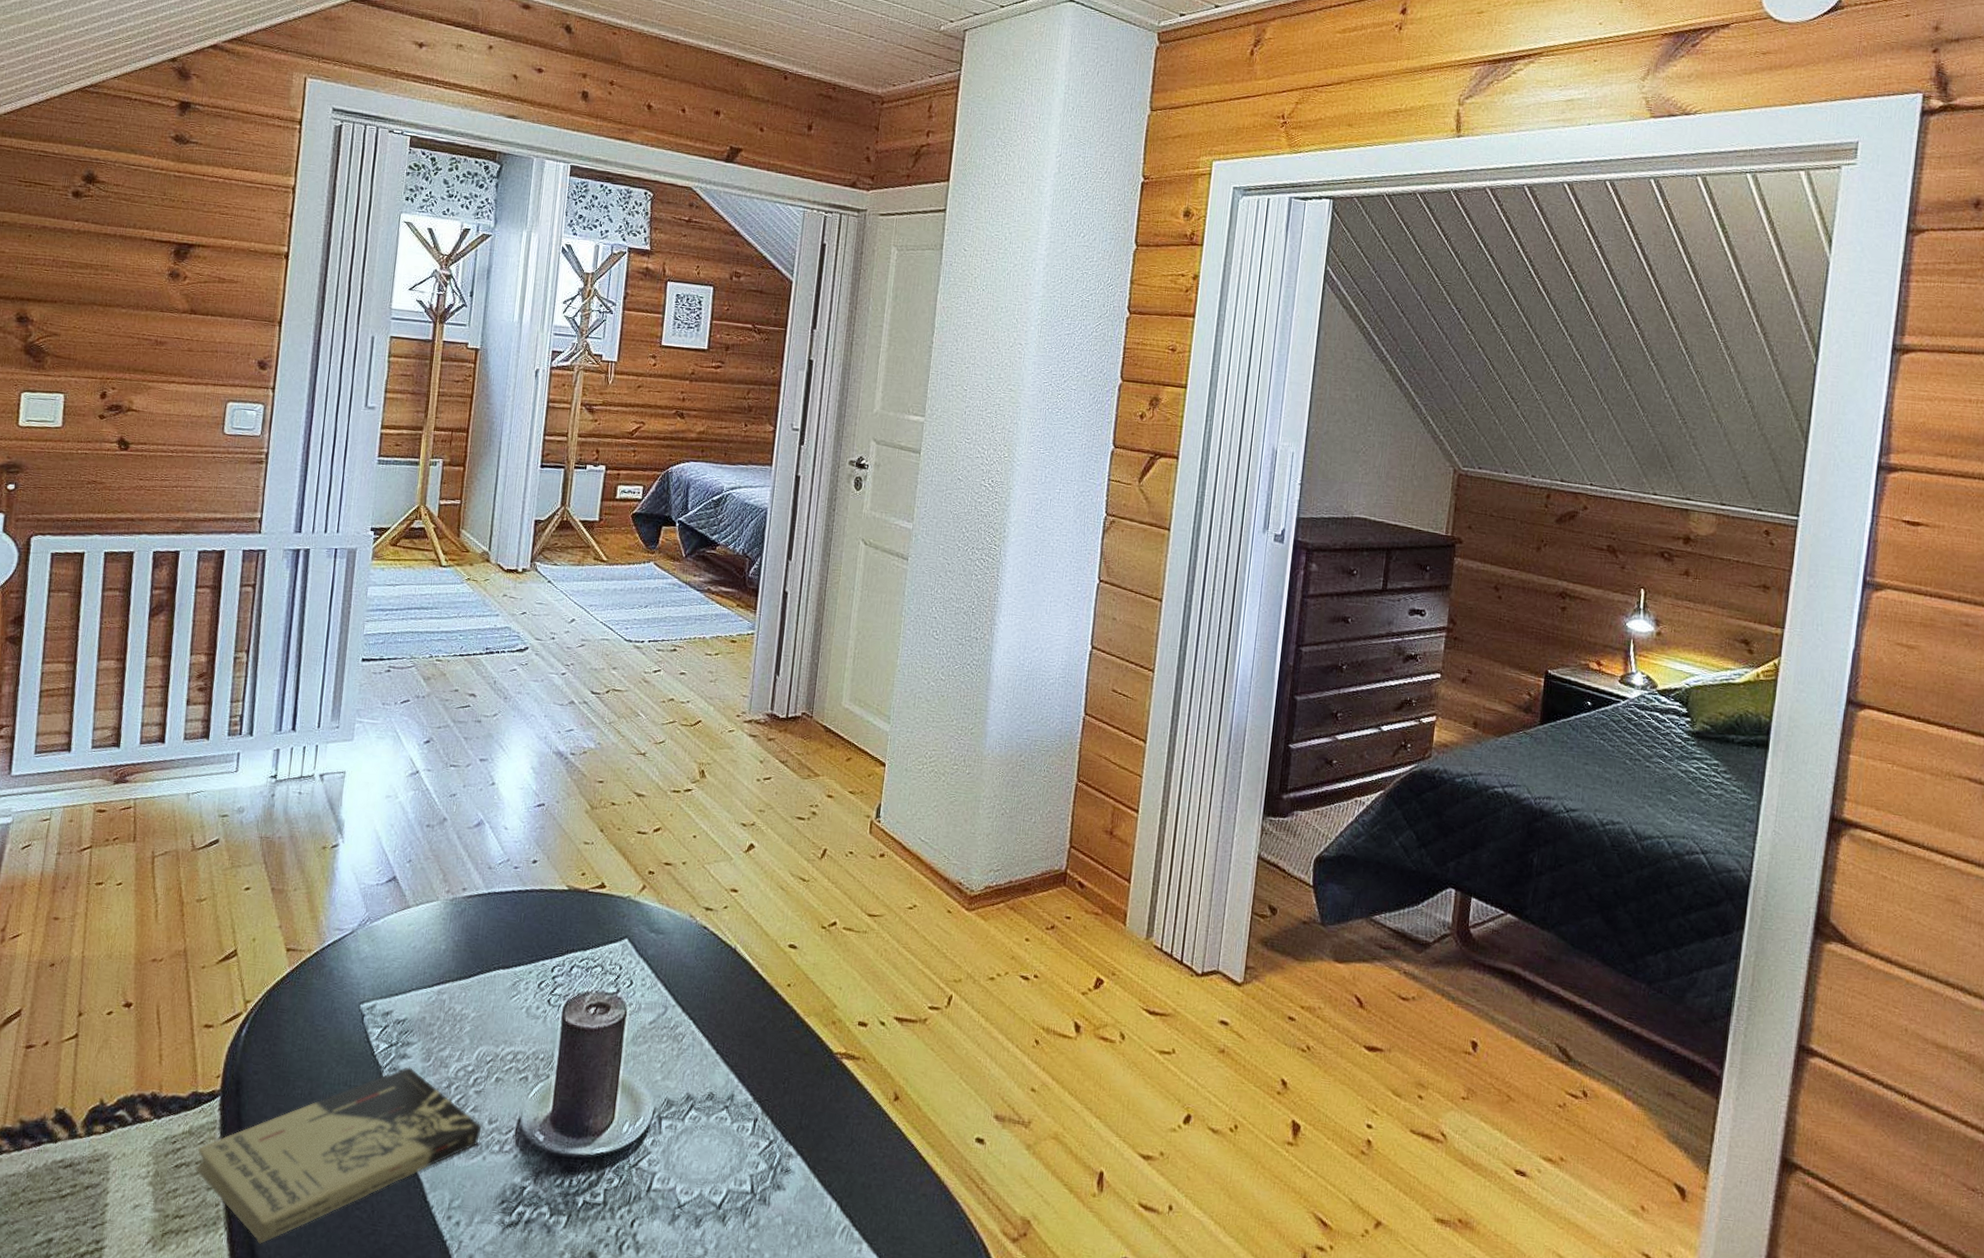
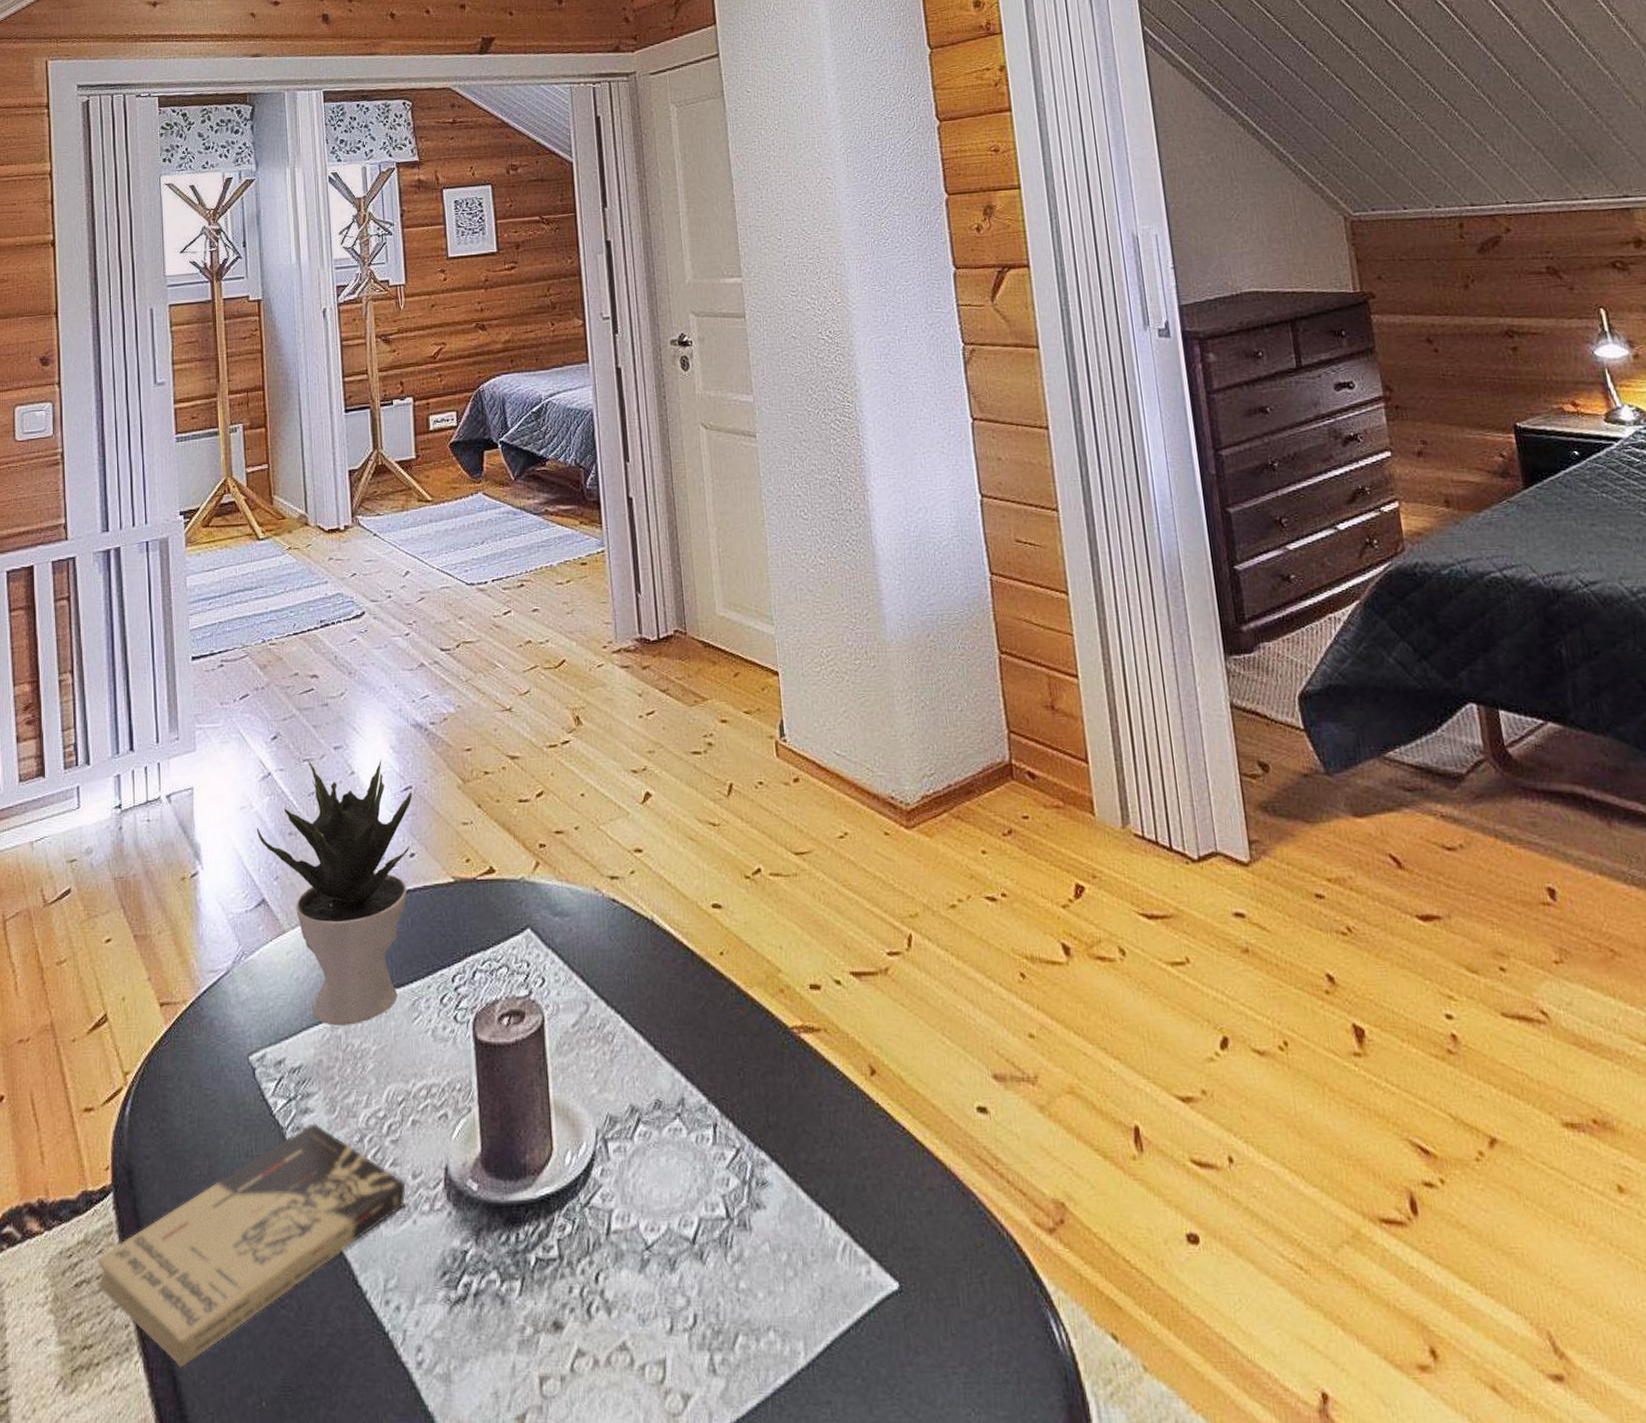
potted plant: none [397,768,544,993] -> present [256,758,413,1026]

